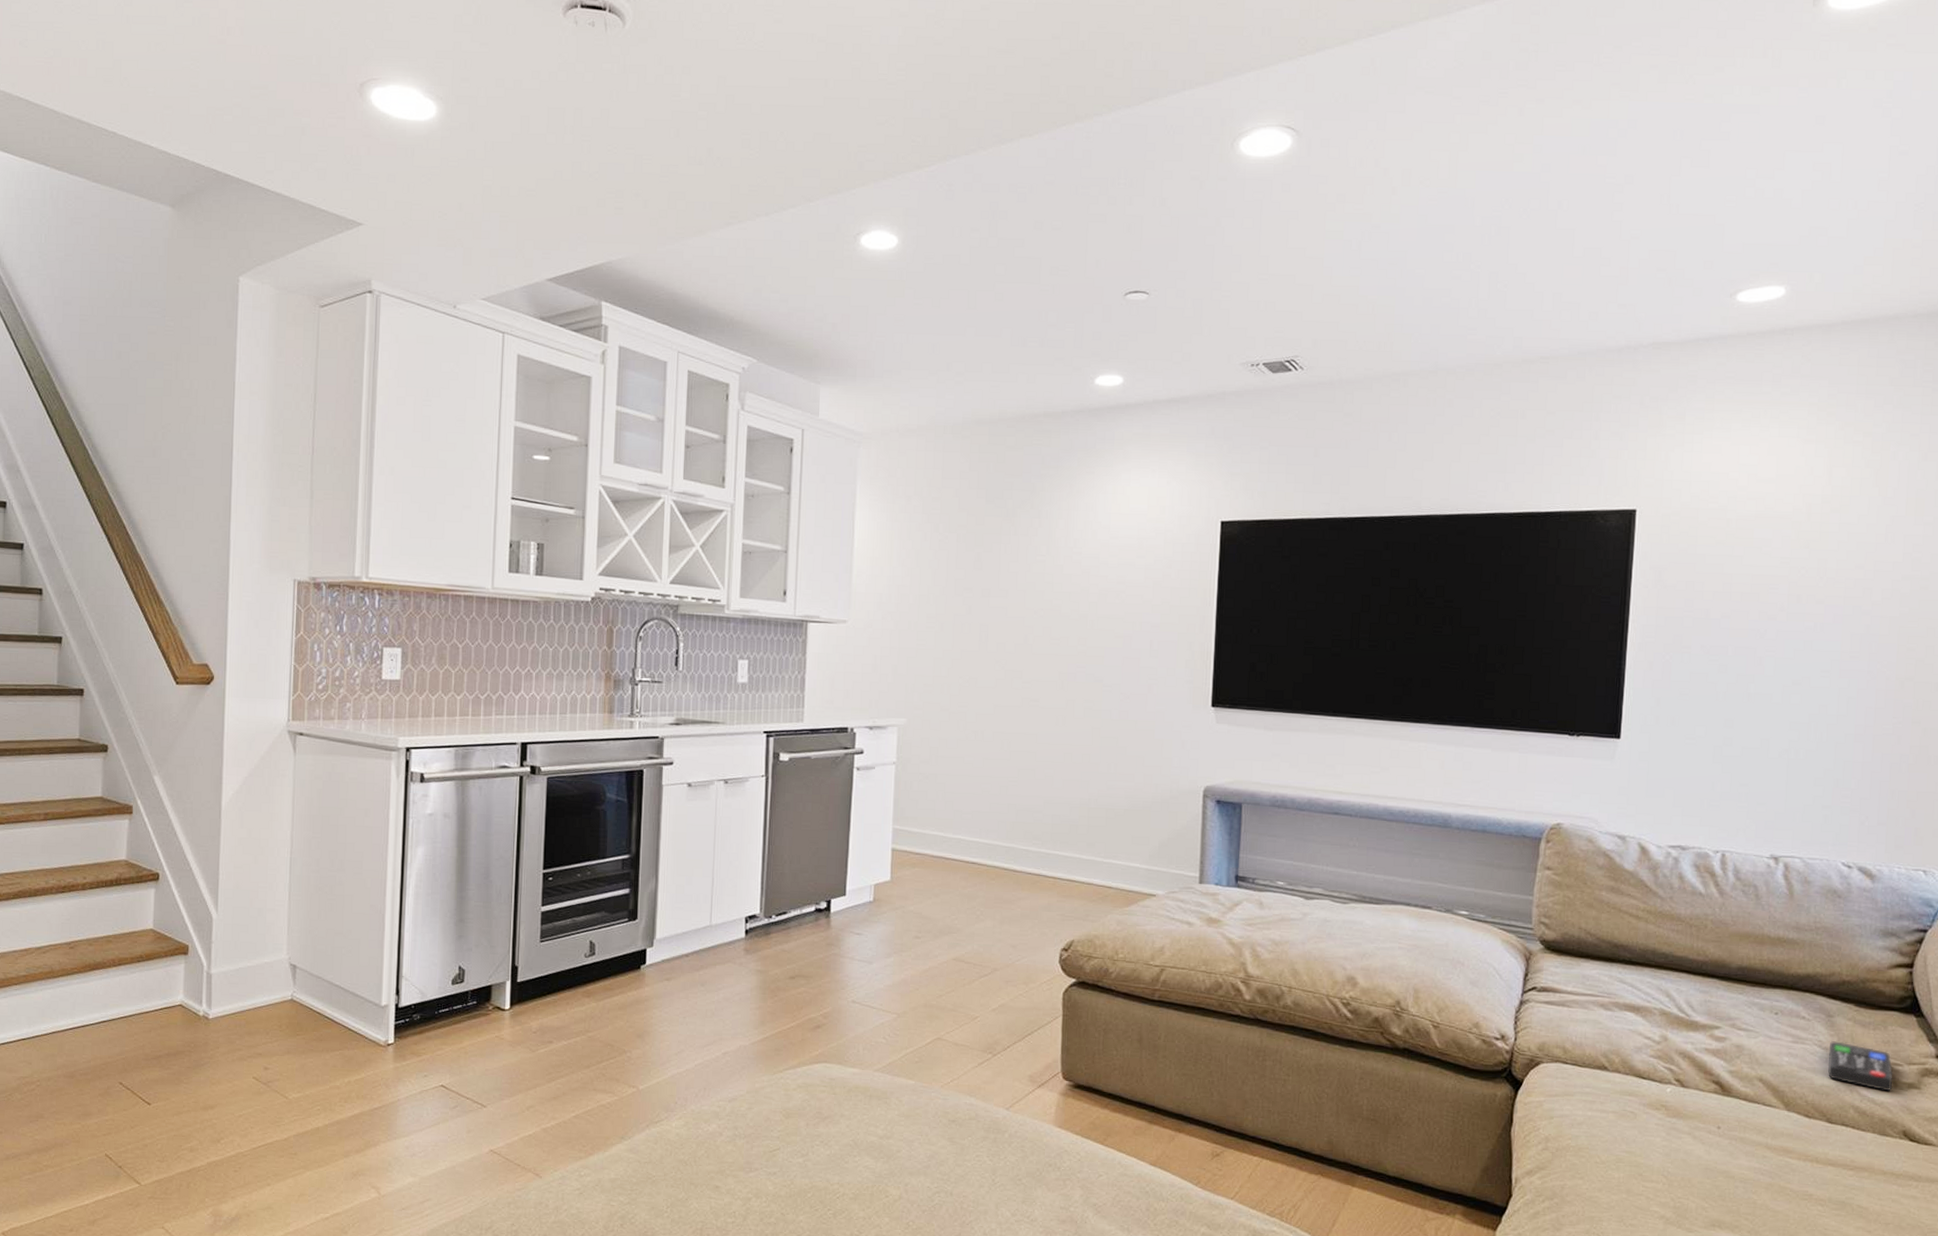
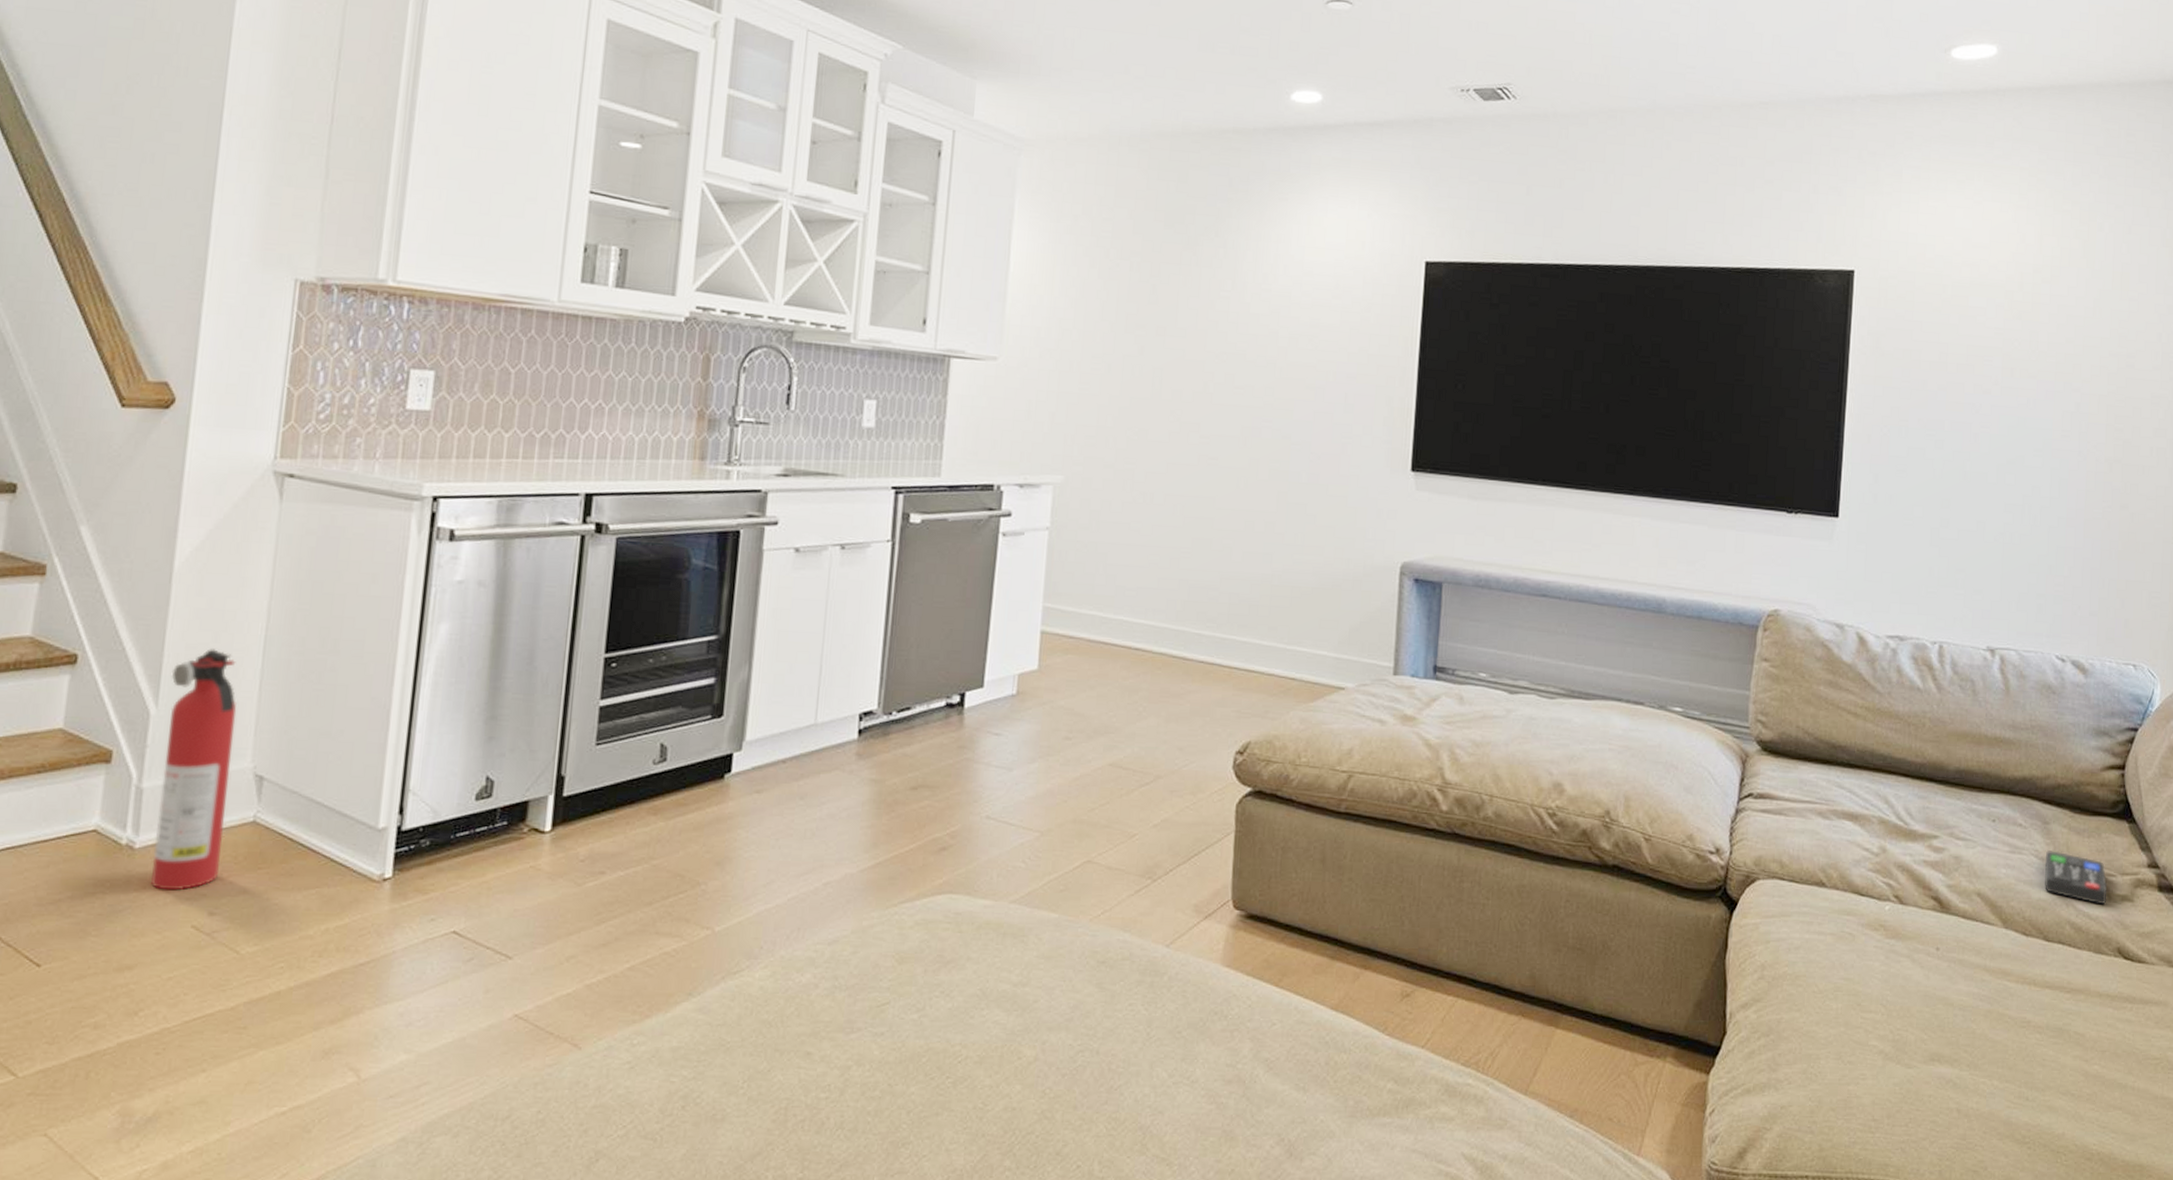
fire extinguisher: none [222,868,274,1051] -> present [151,649,237,891]

